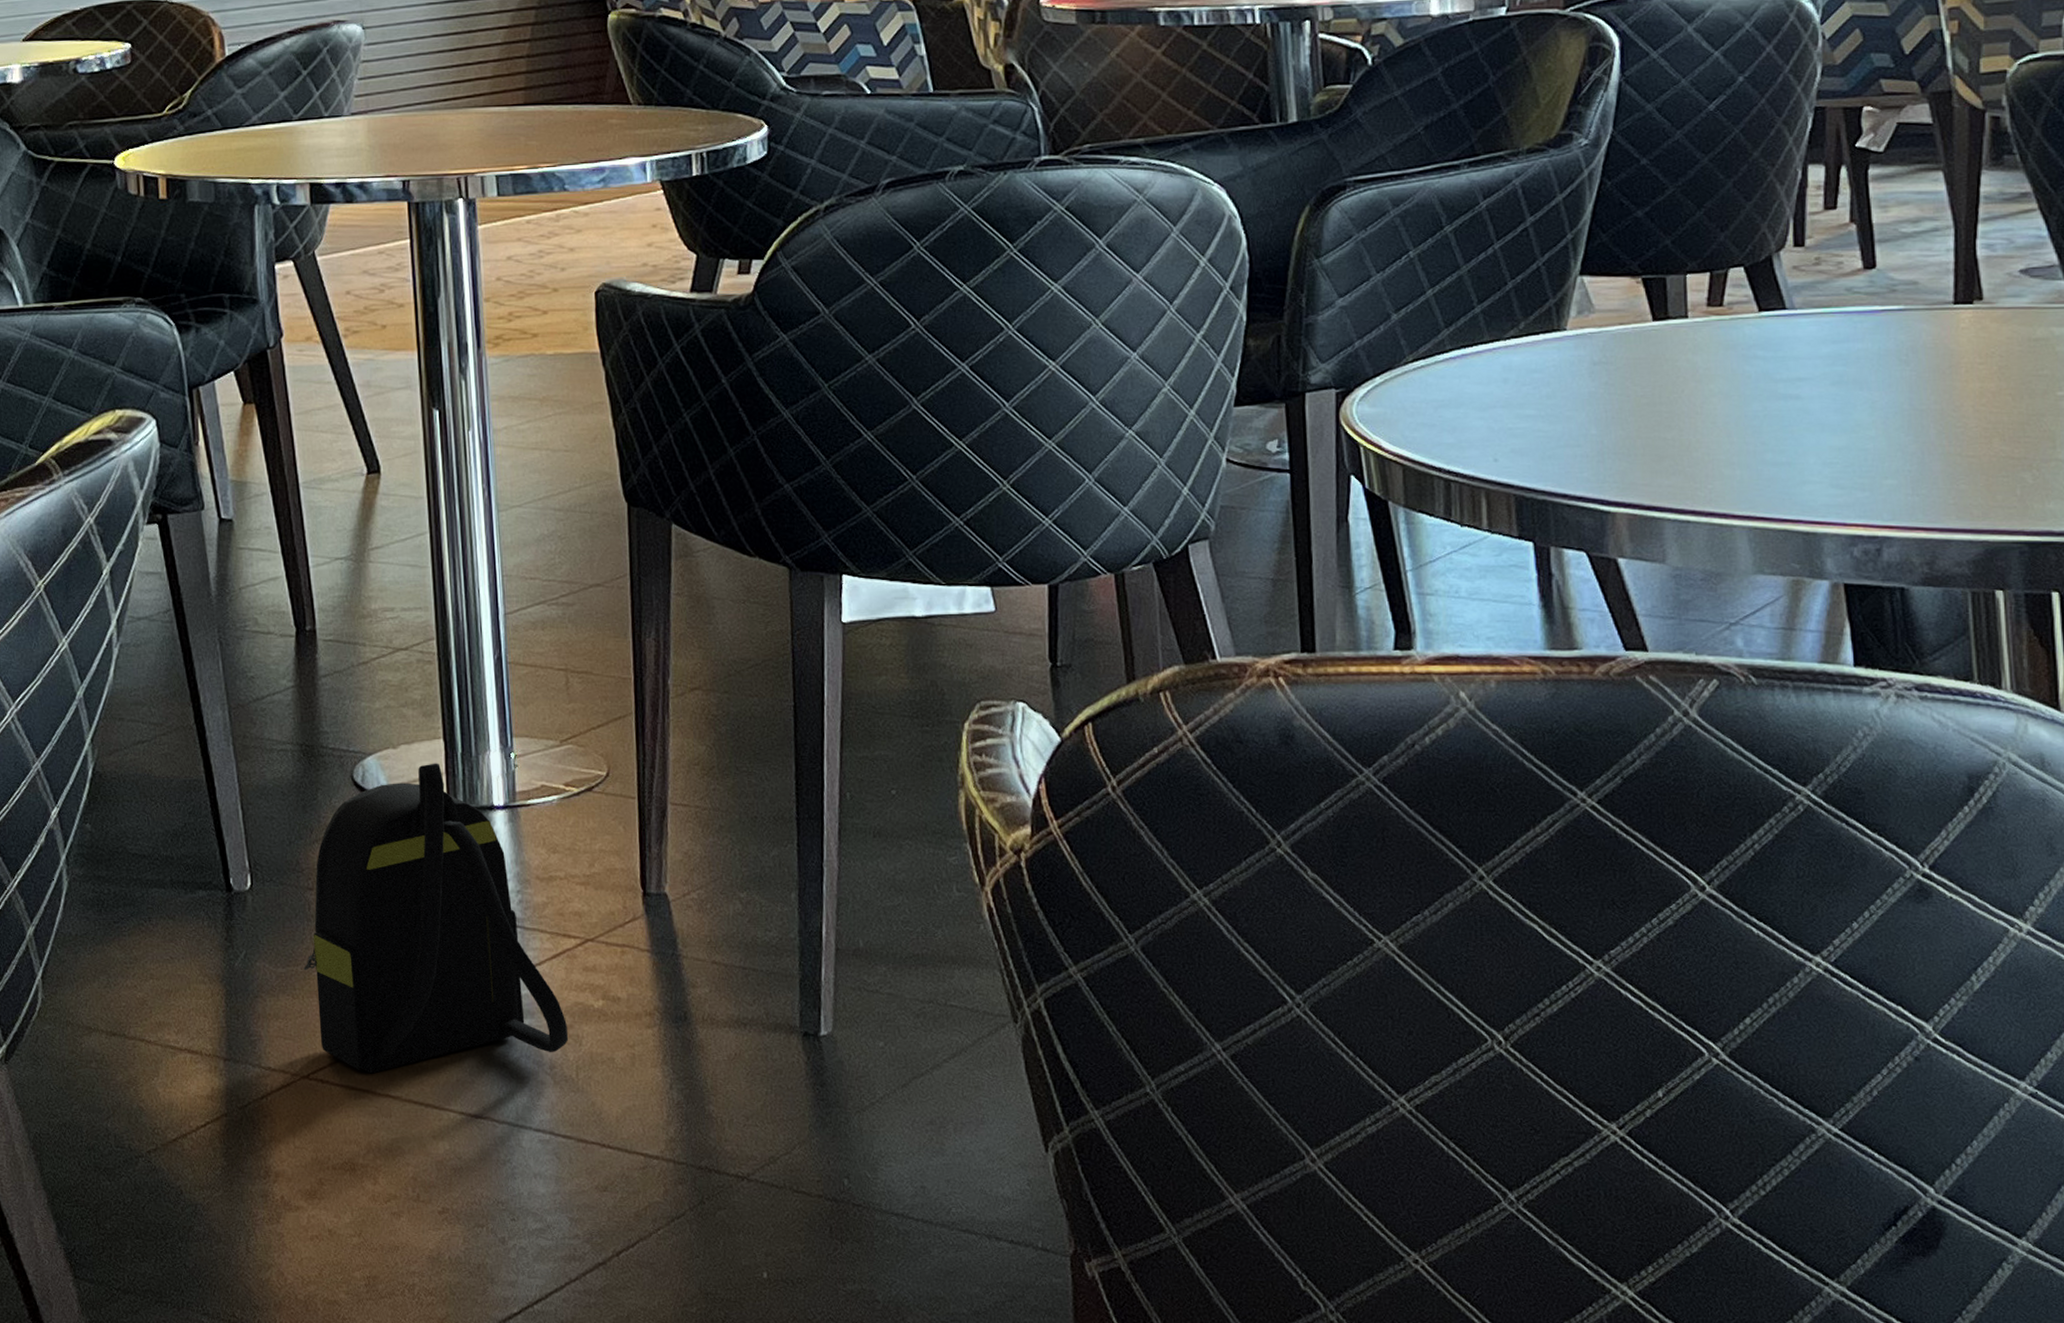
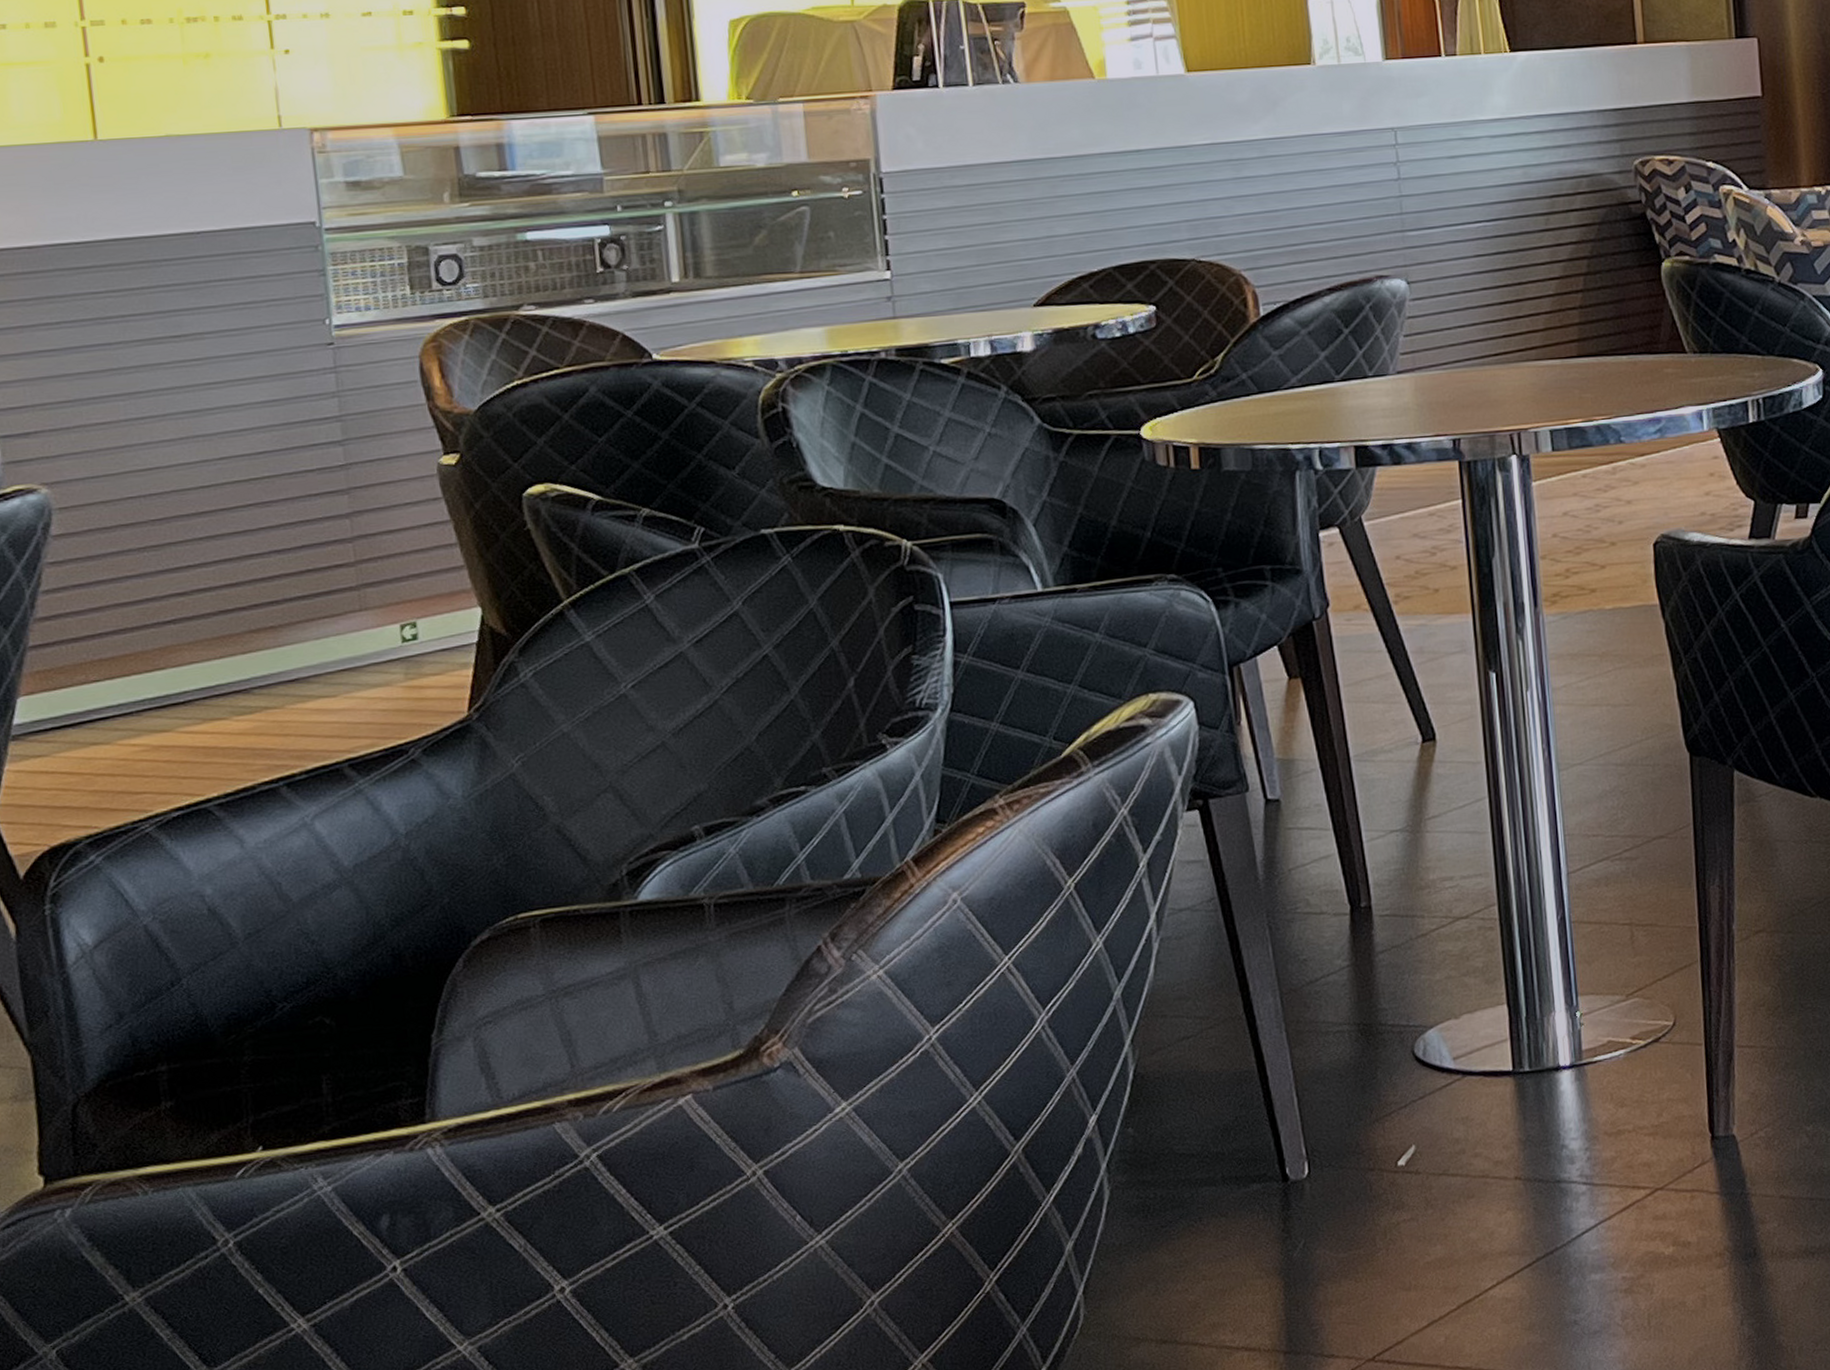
backpack: present [303,763,569,1074] -> none [1366,1029,1640,1348]

